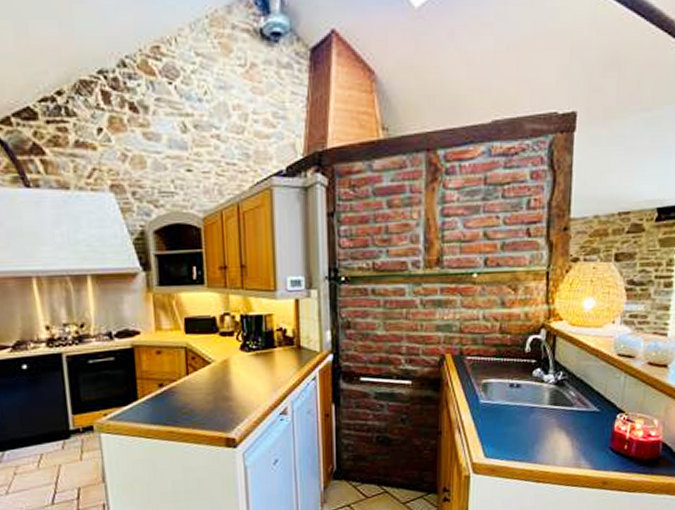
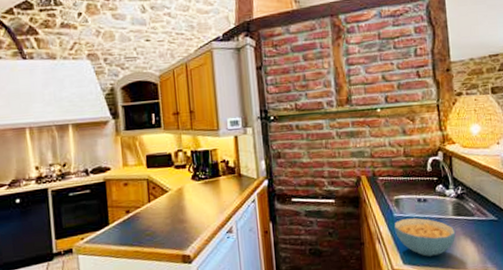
cereal bowl: none [478,405,549,450] -> present [394,218,456,257]

